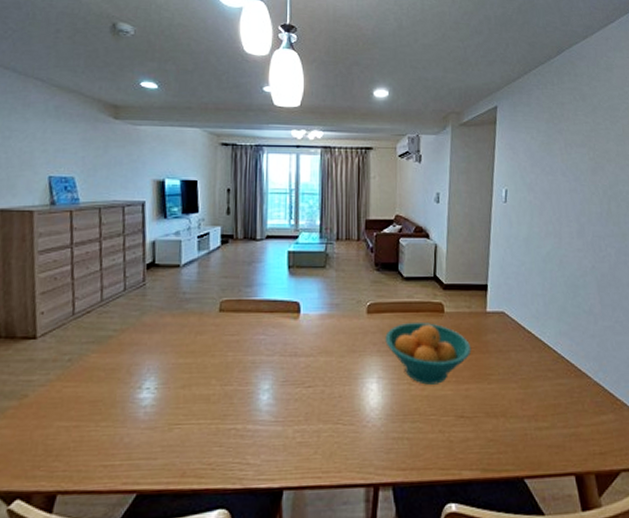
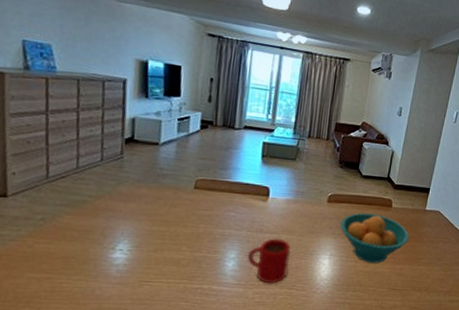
mug: none [282,362,332,418] -> present [247,238,291,283]

